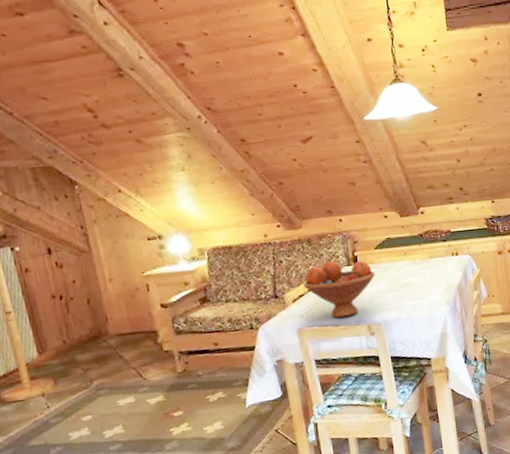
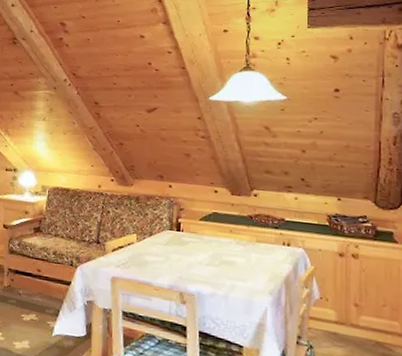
fruit bowl: present [303,261,376,318] -> none [125,221,196,279]

